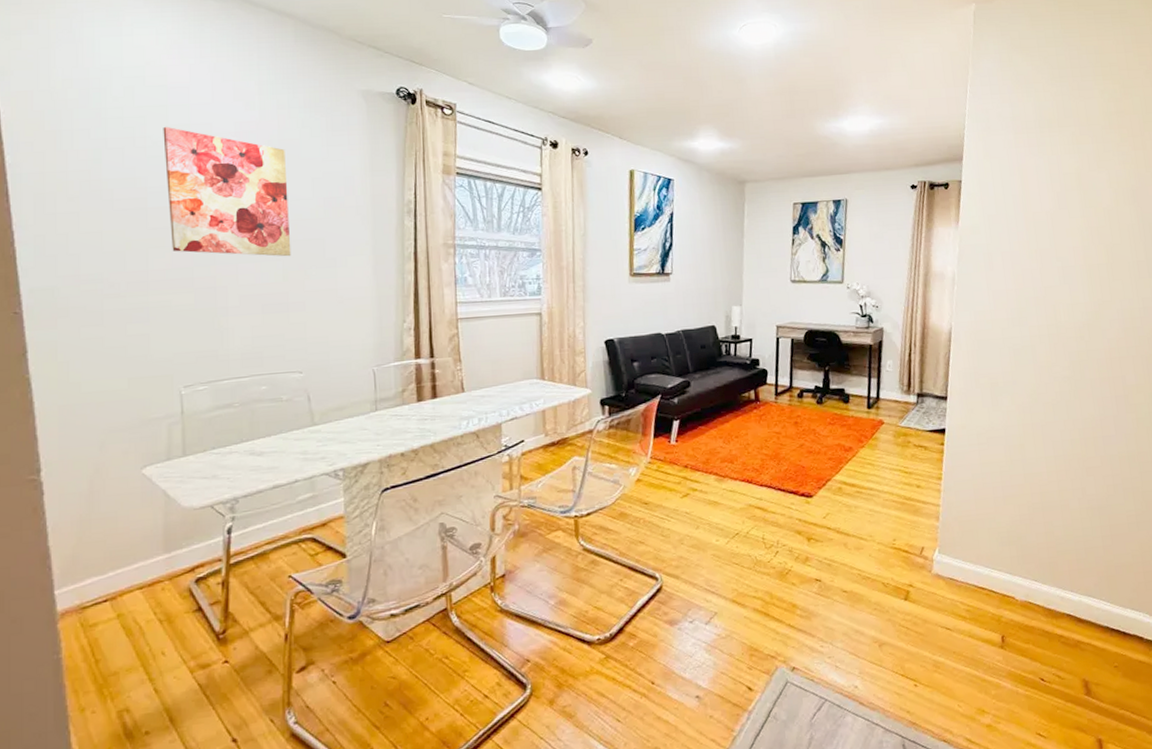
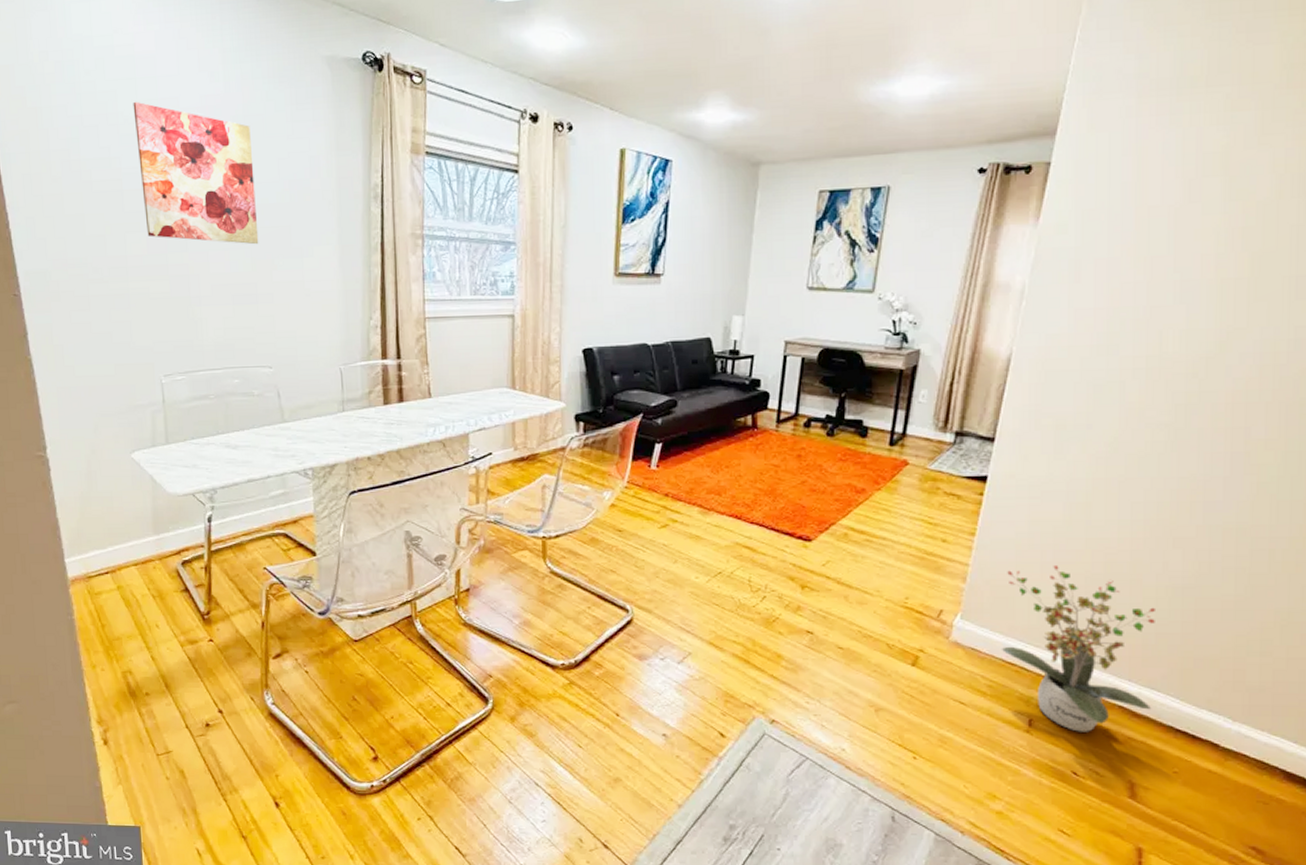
potted plant: none [969,498,1091,642] -> present [1001,564,1155,732]

